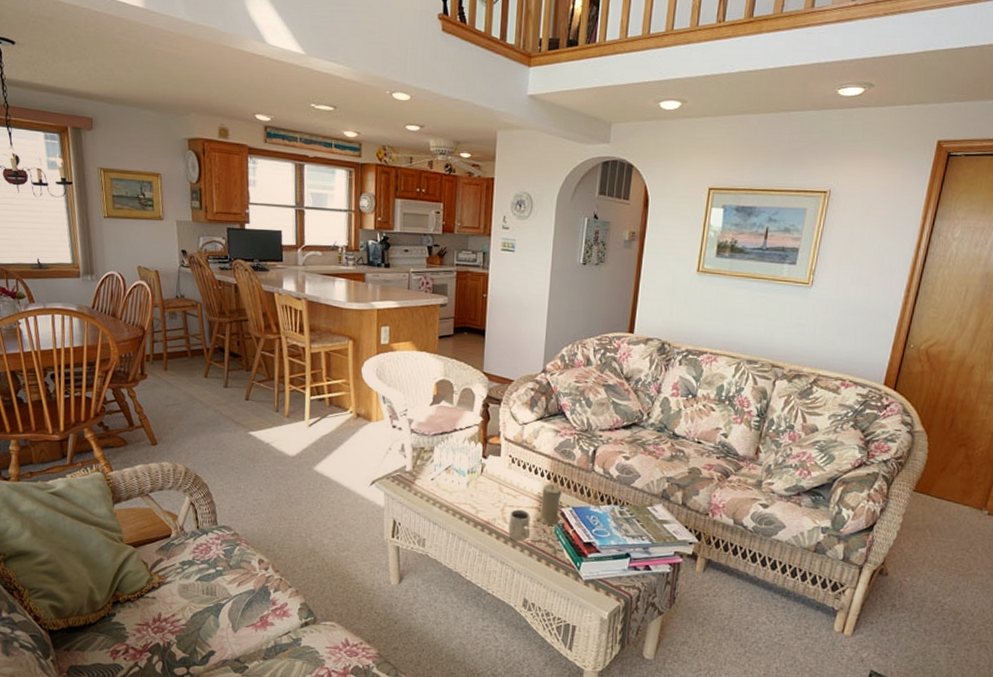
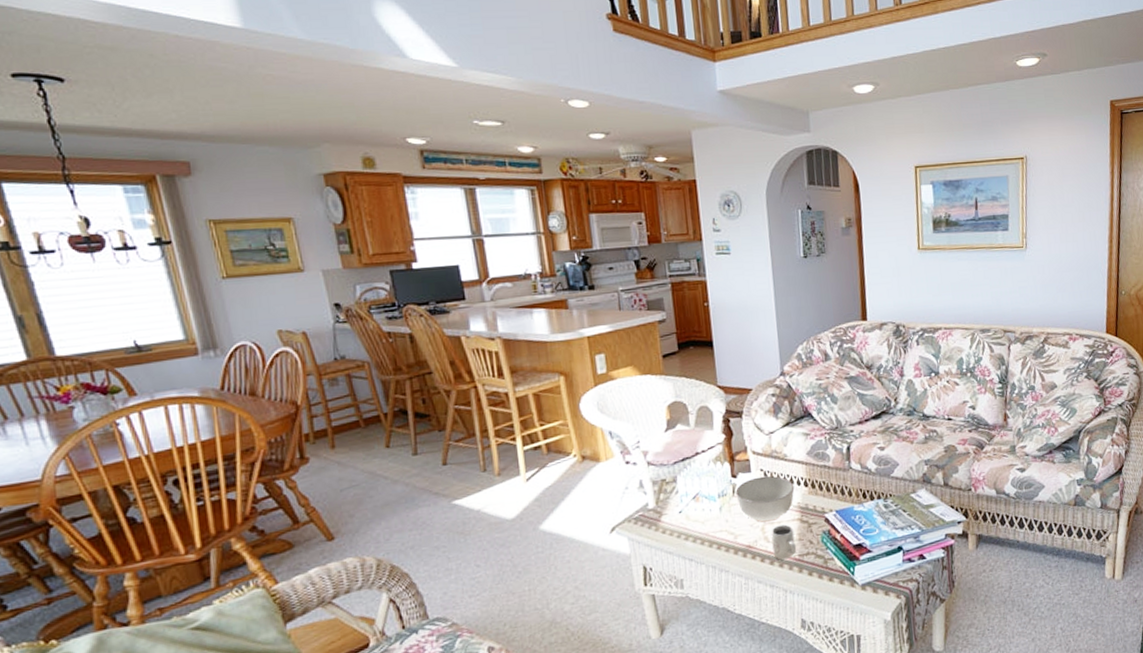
bowl: none [483,462,538,505] -> present [735,476,795,523]
candle: present [535,484,562,526] -> none [799,491,825,536]

